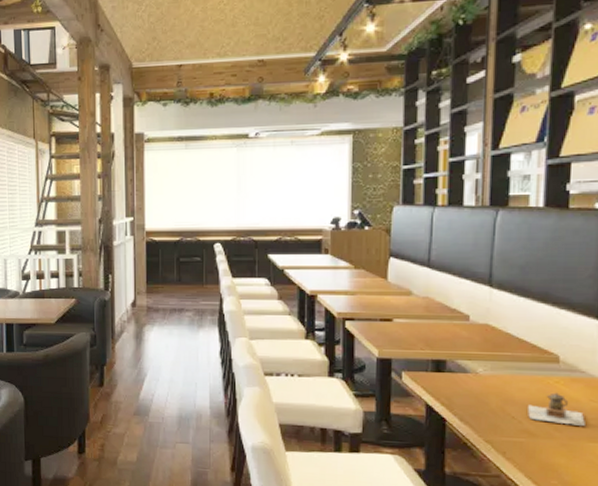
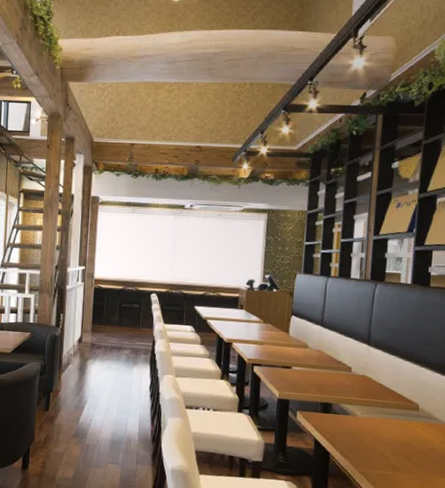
teapot: present [528,392,585,426] -> none [393,435,437,463]

